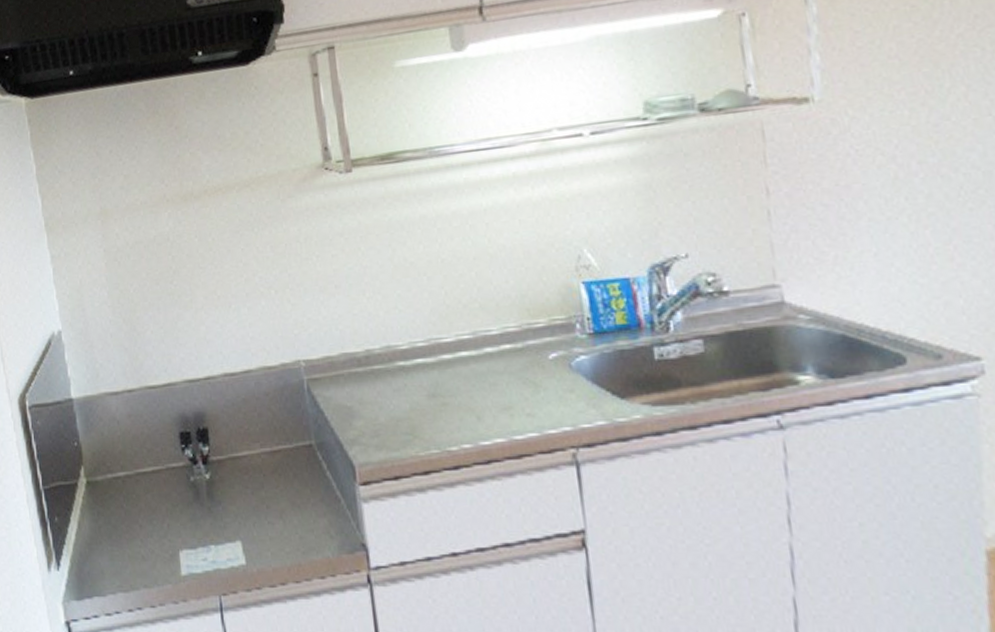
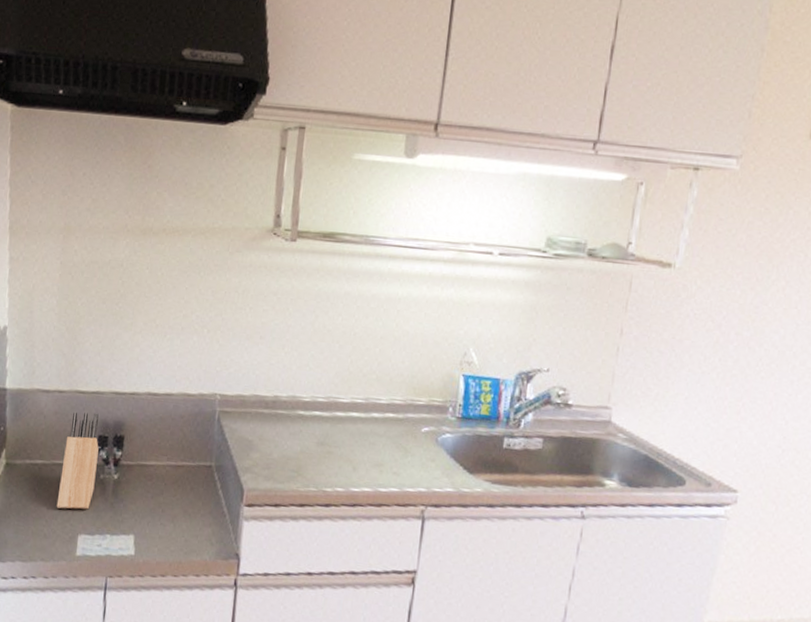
knife block: none [145,407,187,524] -> present [56,413,99,510]

